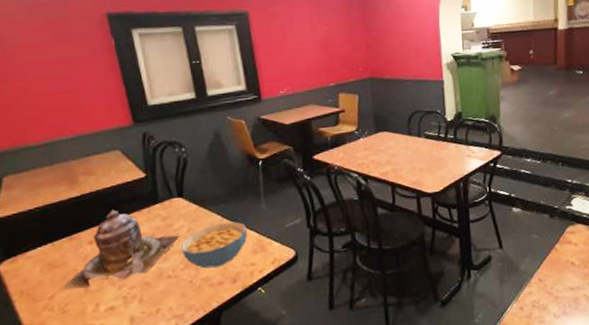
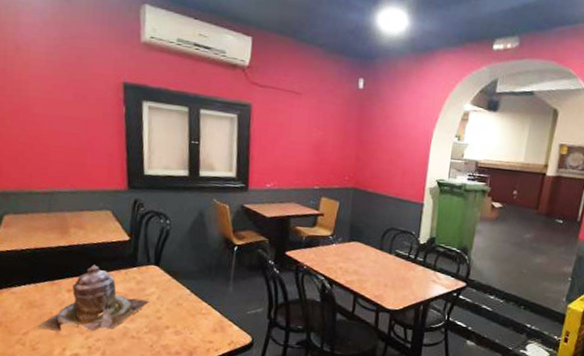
cereal bowl: present [181,221,248,269] -> none [149,297,211,338]

